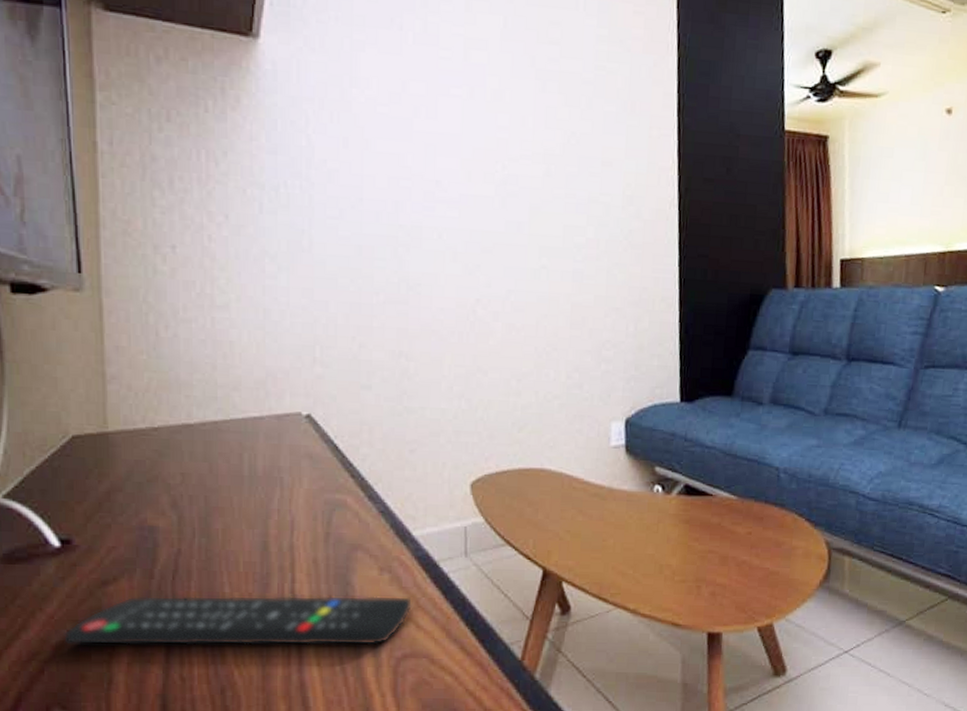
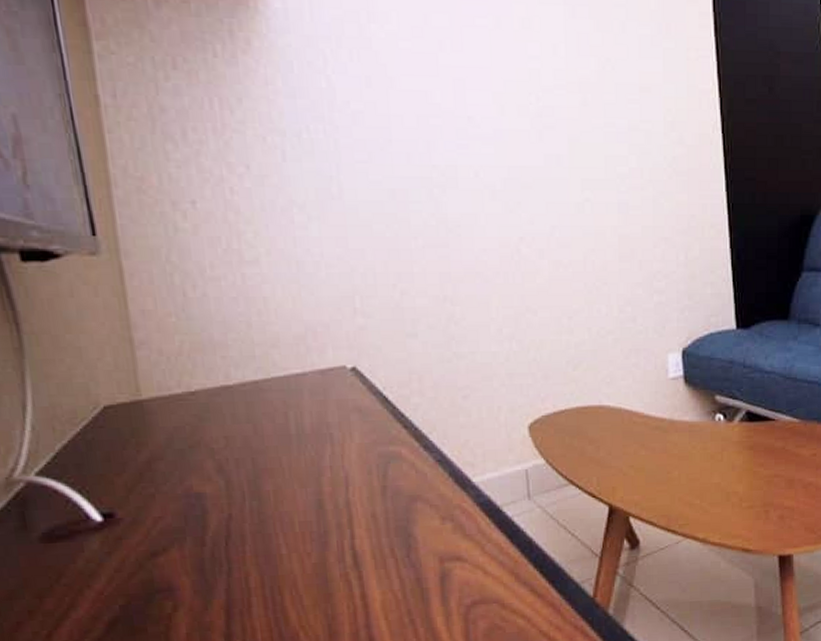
remote control: present [64,595,413,646] -> none [116,543,479,619]

